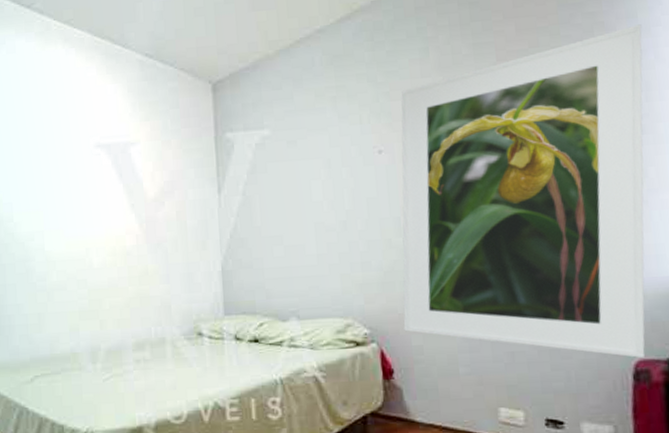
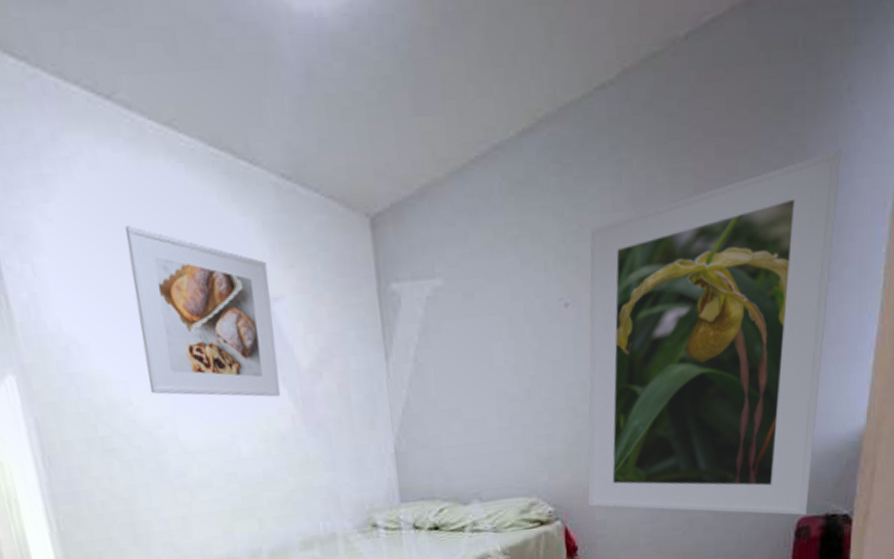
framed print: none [27,91,130,220] -> present [126,226,281,397]

